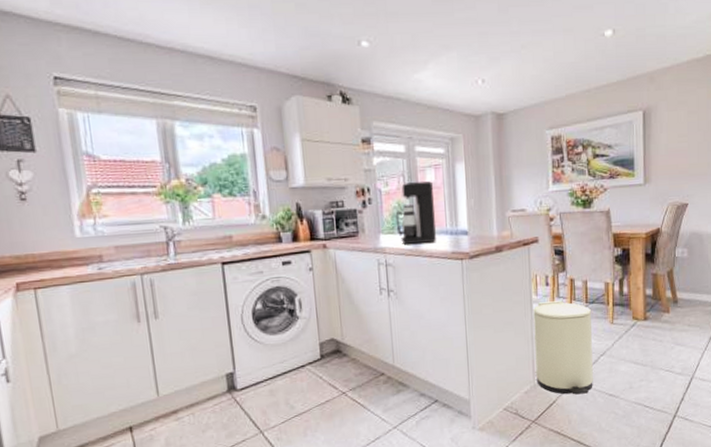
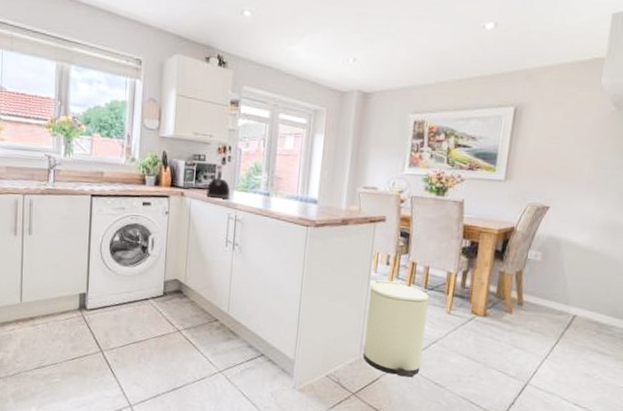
kettle: none [350,213,377,247] -> present [206,169,231,200]
coffee maker: present [395,181,436,244] -> none [250,146,290,206]

